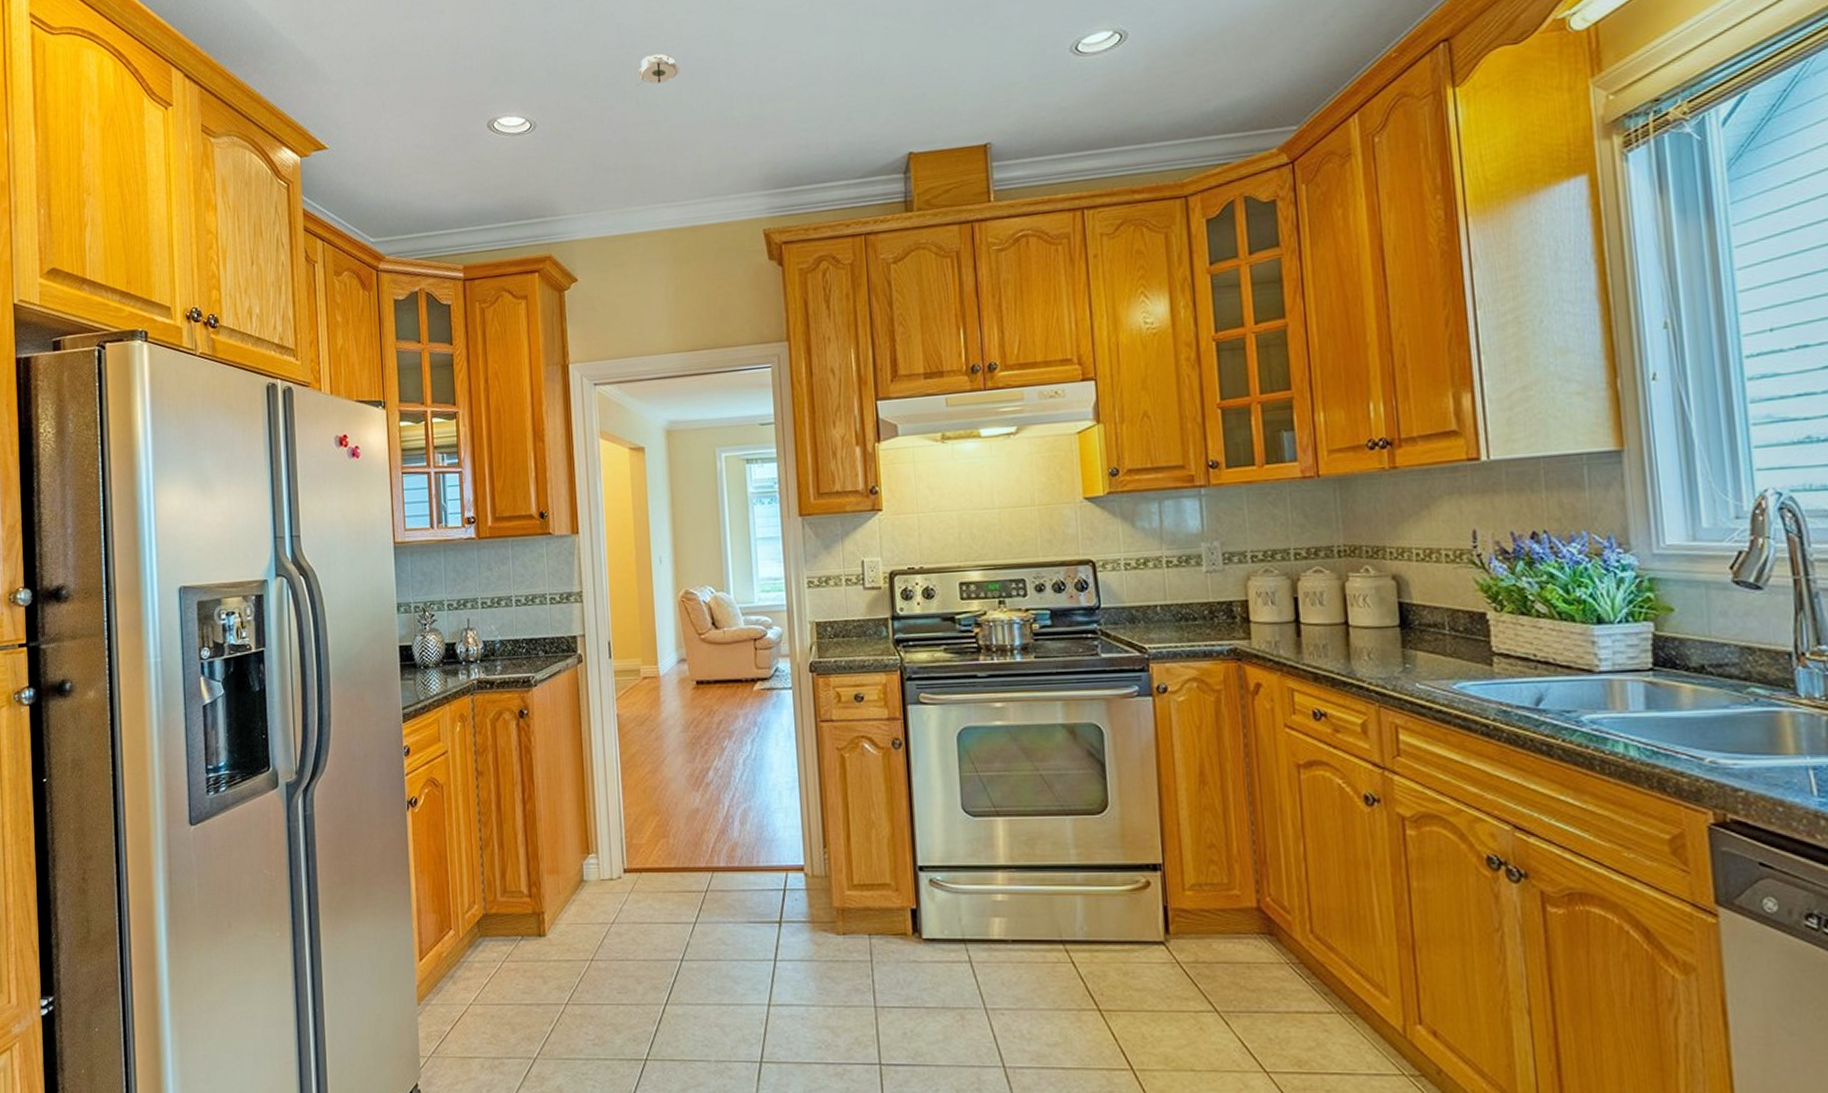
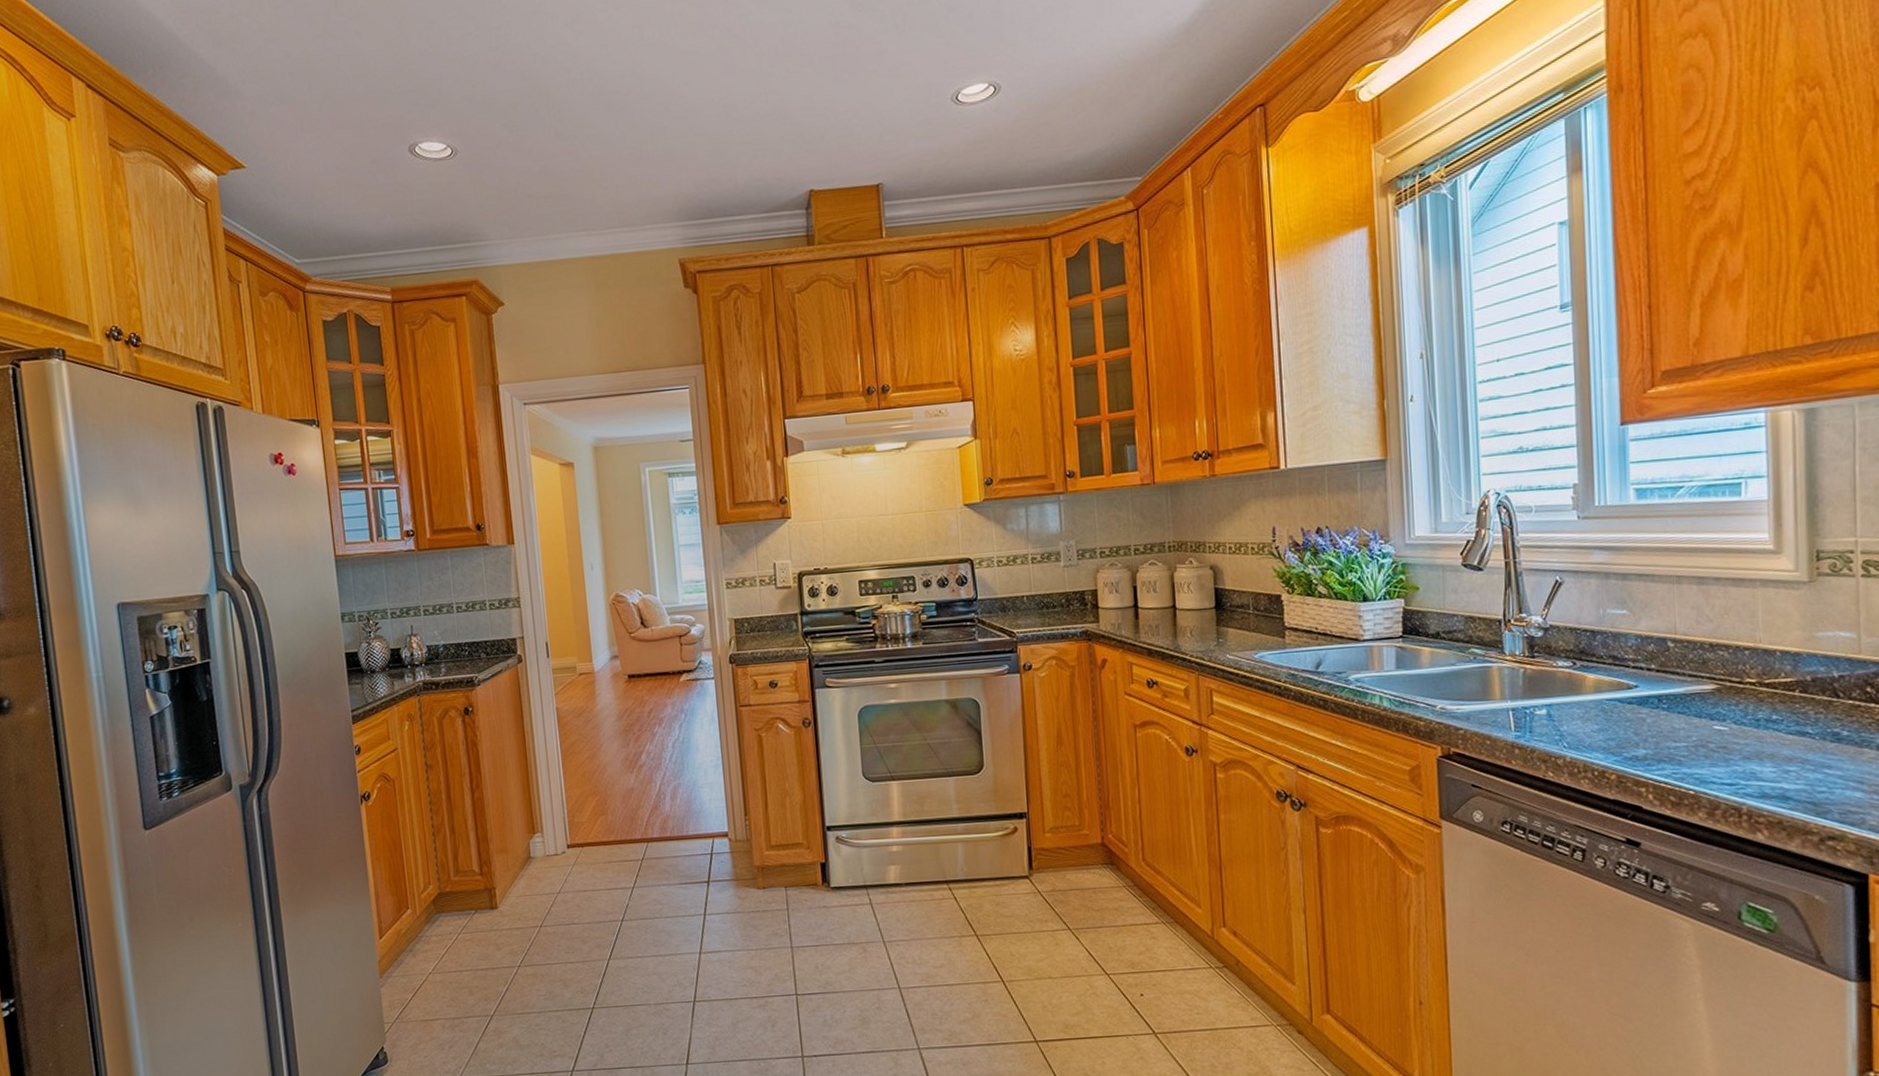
smoke detector: present [637,53,679,87] -> none [555,85,595,117]

